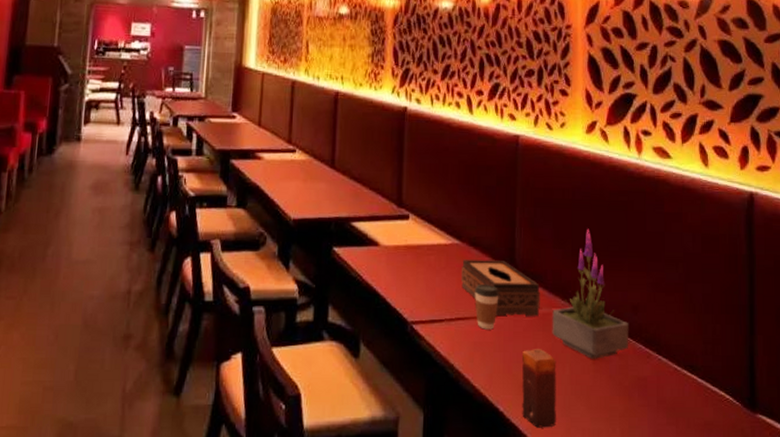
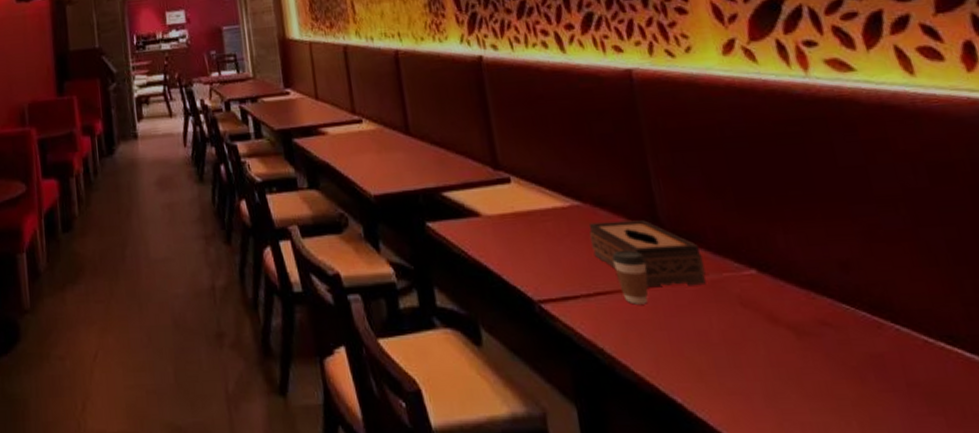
candle: present [522,349,556,428] -> none [693,324,761,423]
potted plant: present [552,228,629,359] -> none [723,171,846,334]

